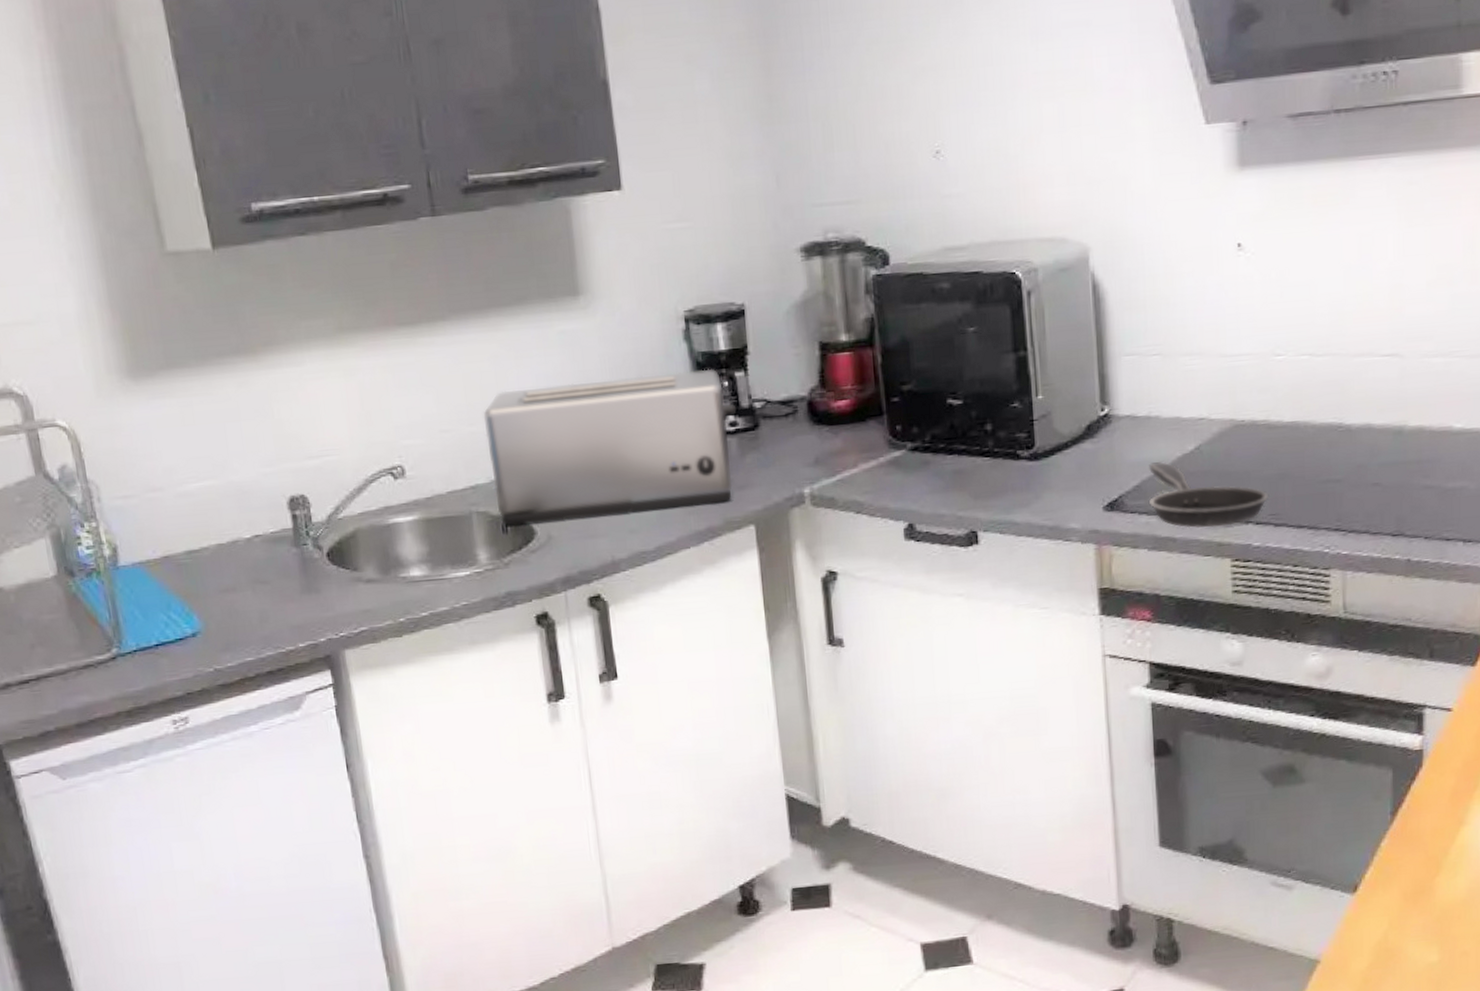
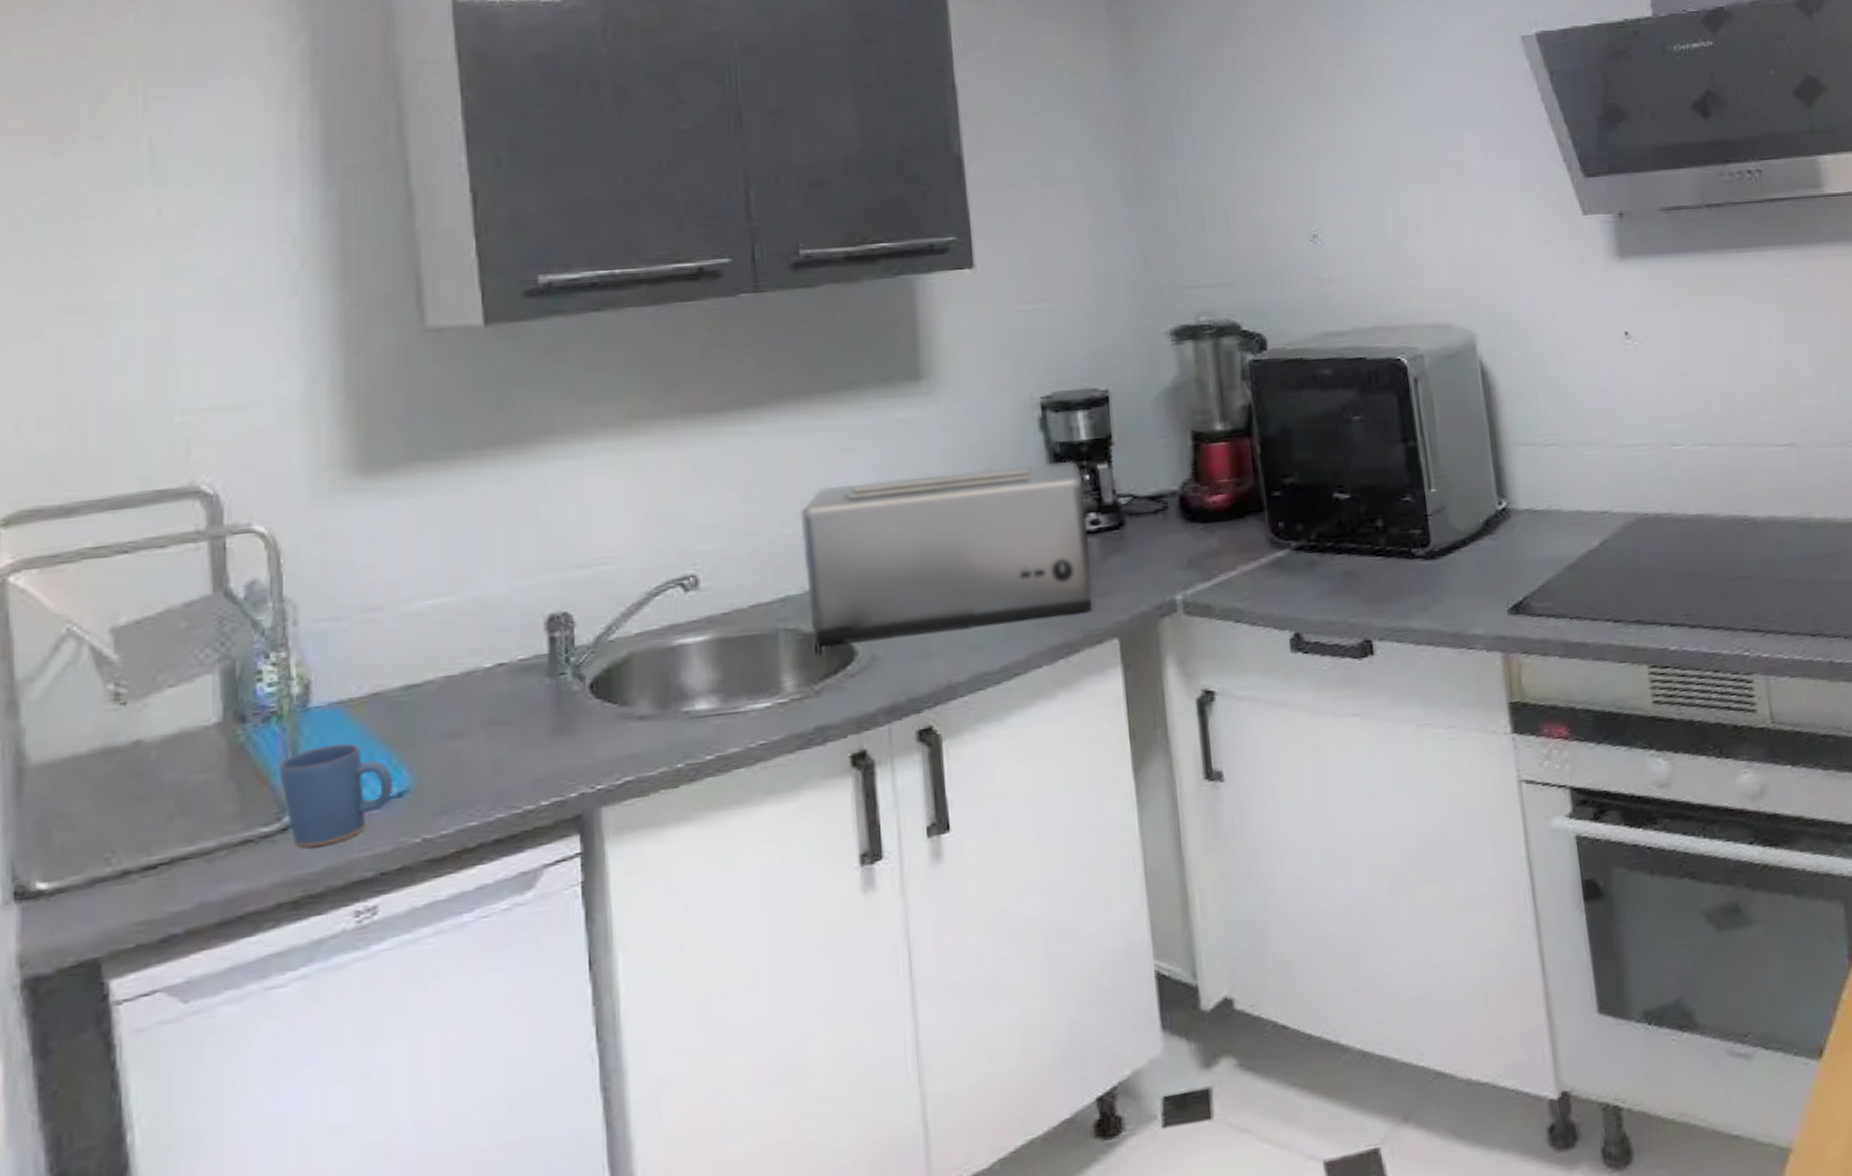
mug: none [103,594,189,672] -> present [279,743,394,848]
frying pan: present [1148,462,1269,528] -> none [1553,559,1682,632]

